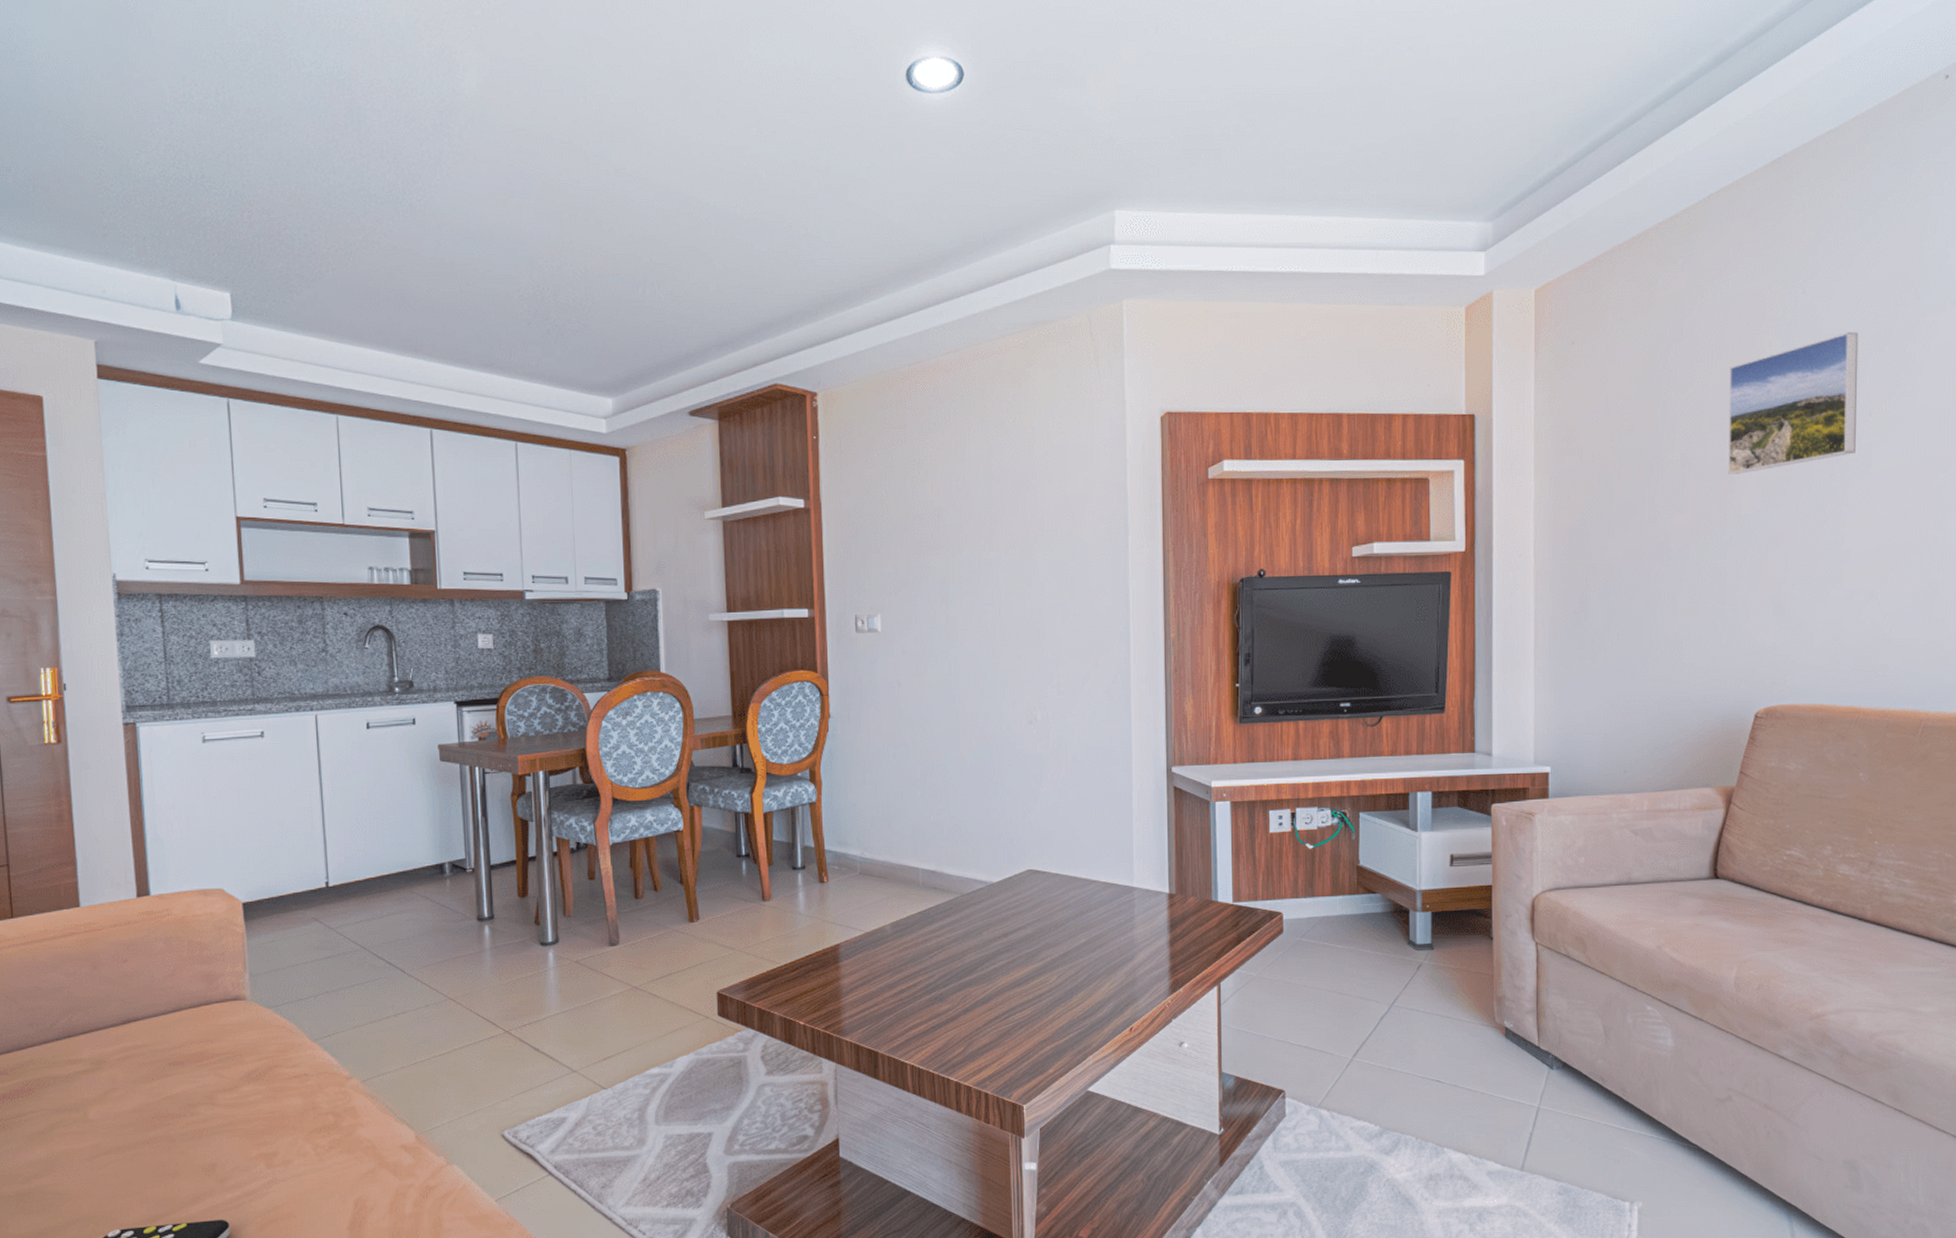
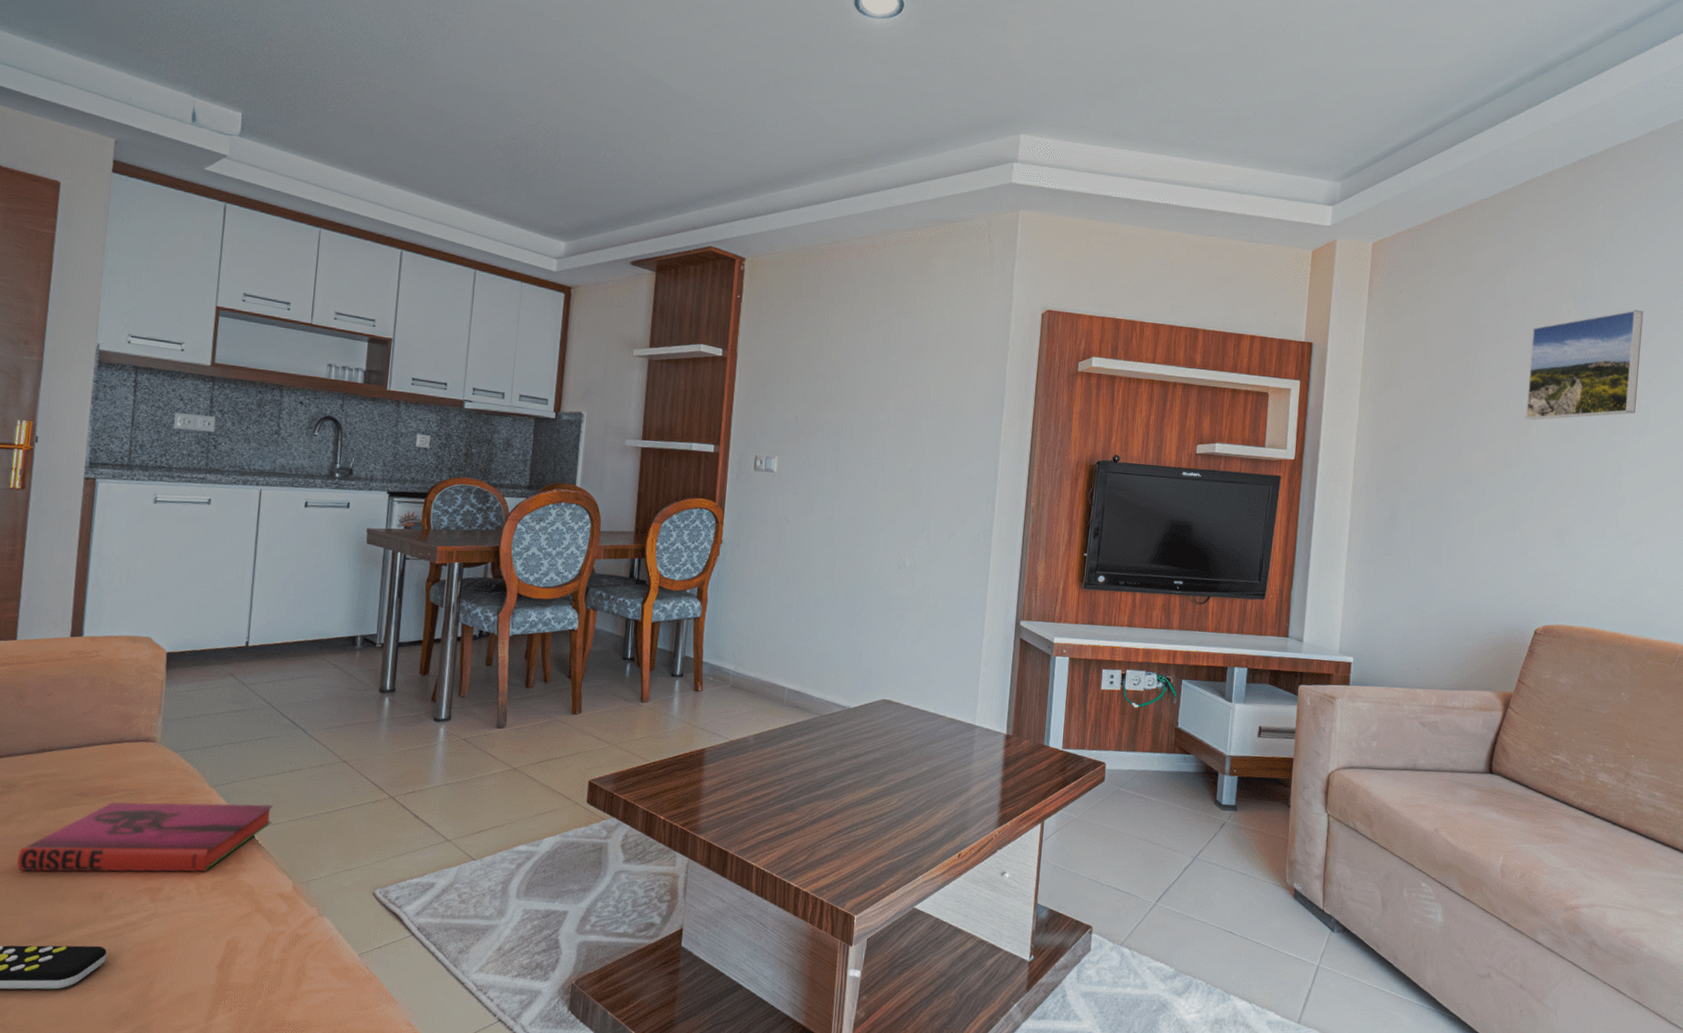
hardback book: none [119,1054,383,1150] -> present [16,802,273,872]

